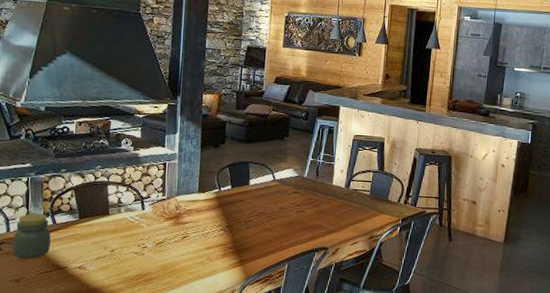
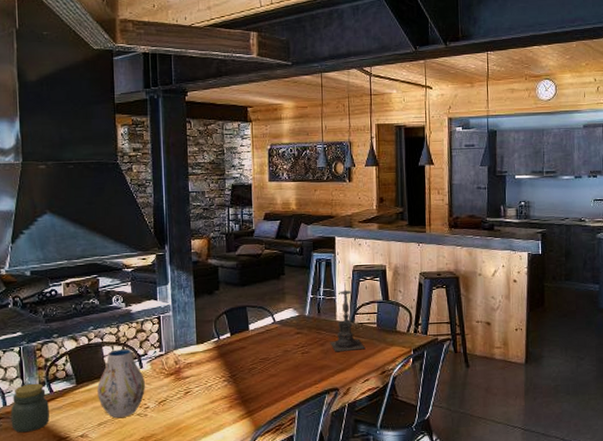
vase: none [98,190,146,254] -> present [97,349,146,418]
candle holder: none [324,150,357,214] -> present [330,282,366,353]

